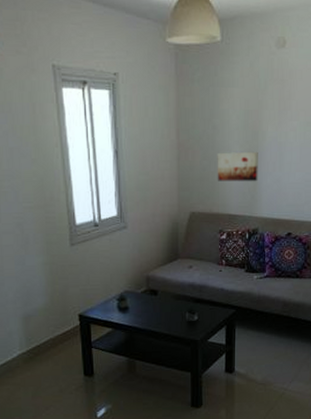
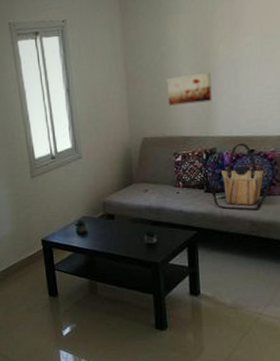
tote bag: none [250,225,303,292] -> present [209,143,271,211]

